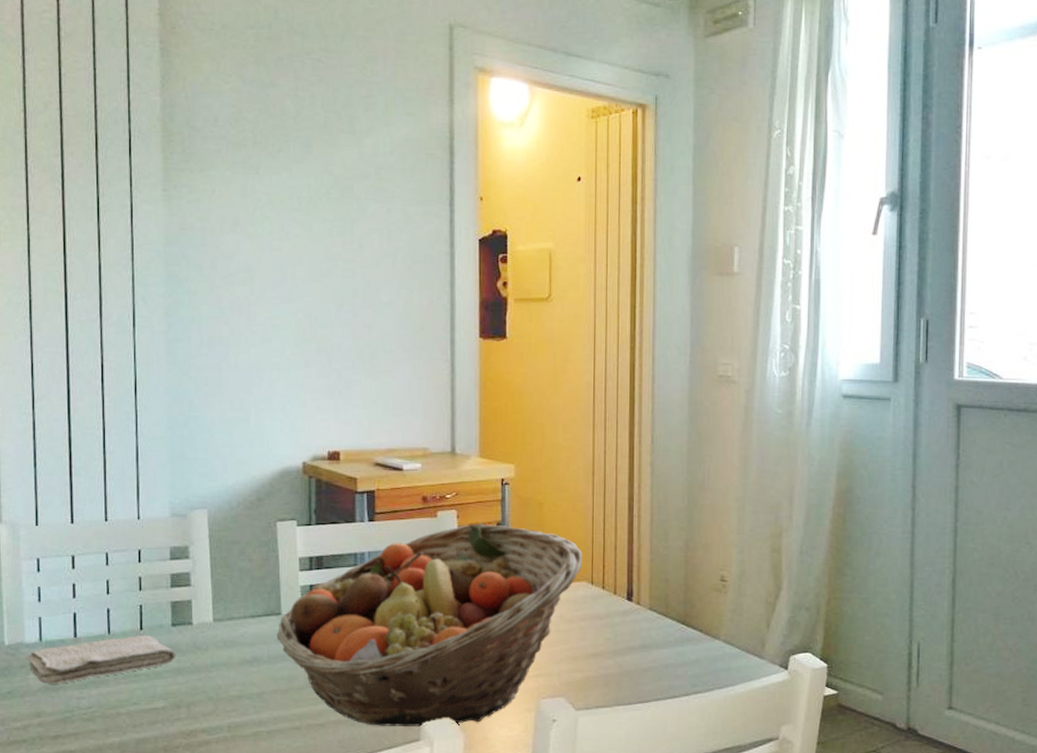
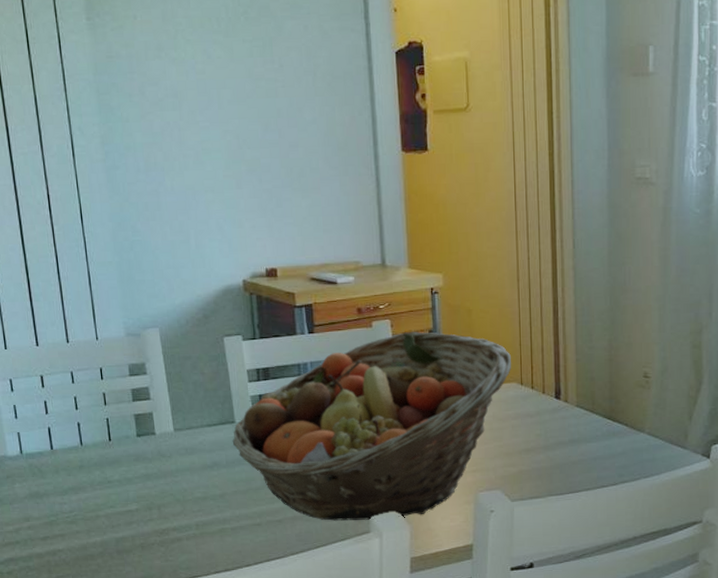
washcloth: present [26,636,176,685] -> none [10,446,144,493]

